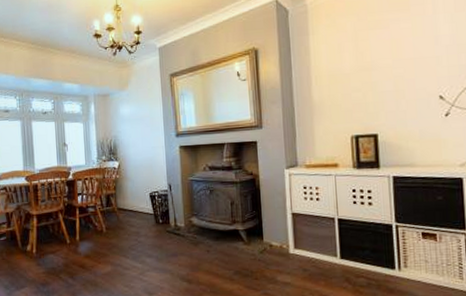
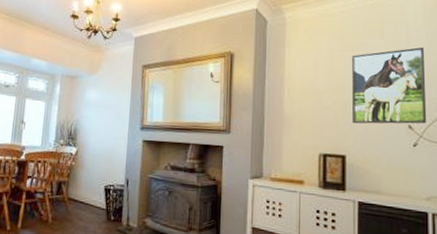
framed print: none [377,13,459,102] -> present [351,47,427,124]

